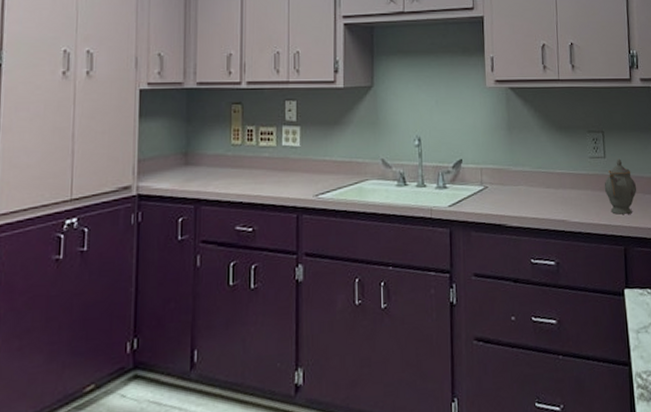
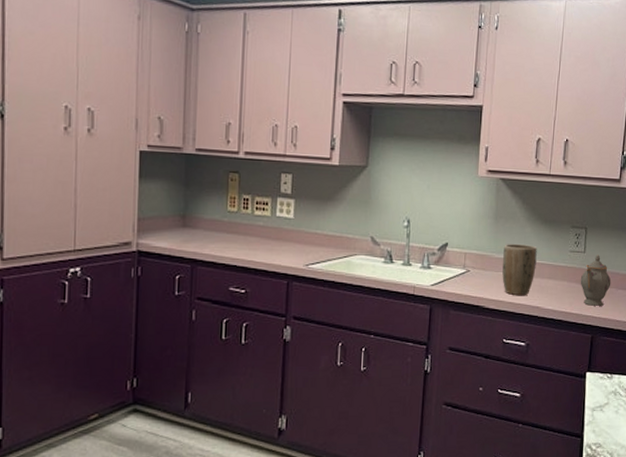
plant pot: none [520,154,557,210] -> present [502,244,537,295]

